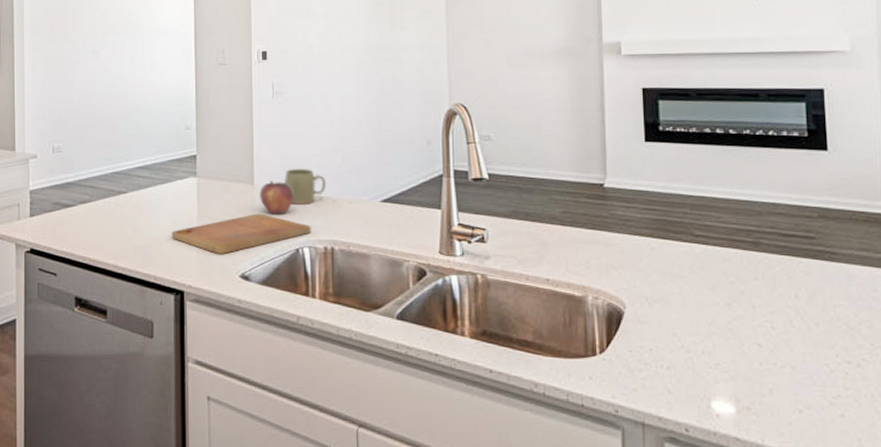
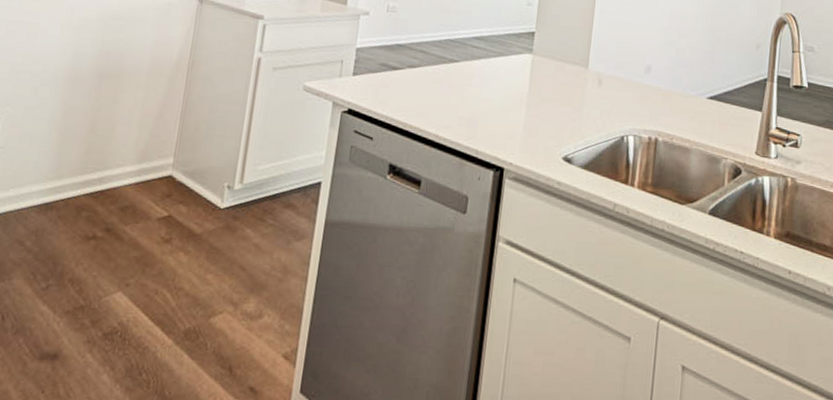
cutting board: present [171,213,311,254] -> none [498,97,639,134]
fruit: present [260,181,294,215] -> none [592,66,626,100]
mug: present [283,169,326,206] -> none [617,57,658,94]

